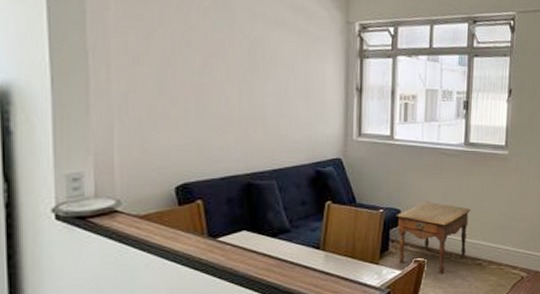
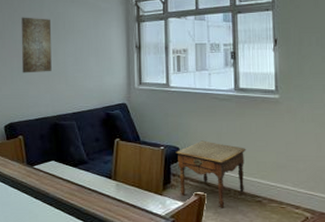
wall art: none [201,38,246,117] -> present [21,17,52,73]

